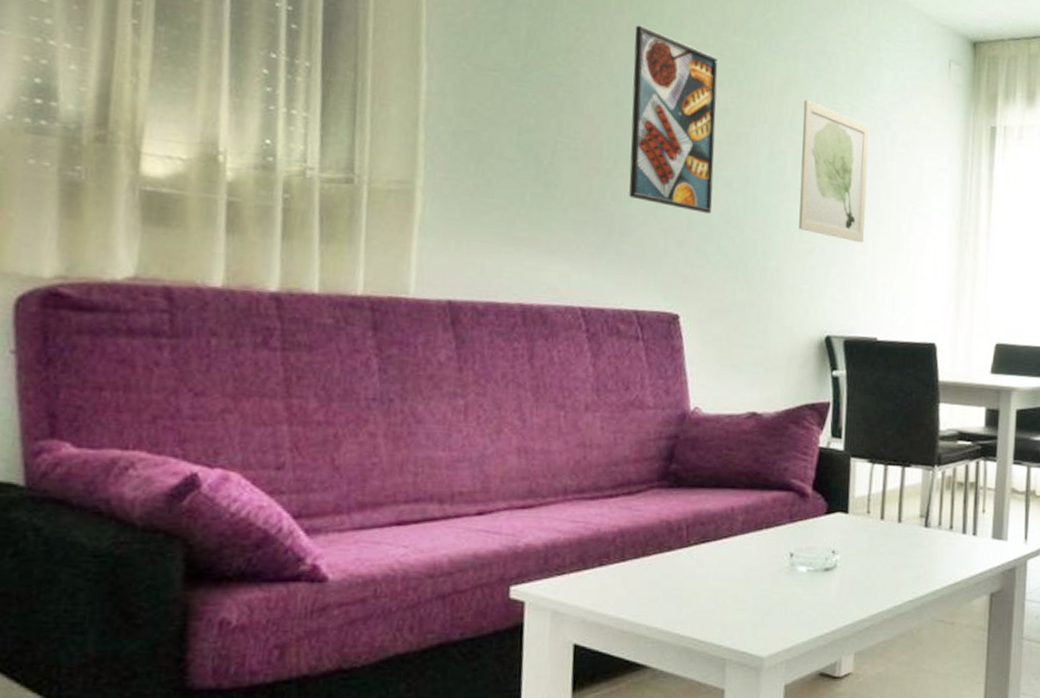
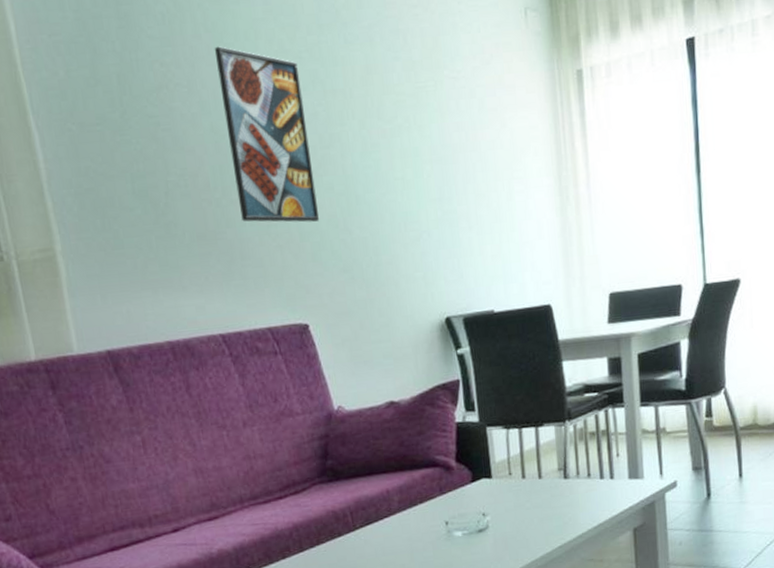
wall art: present [799,100,869,243] -> none [387,85,467,220]

